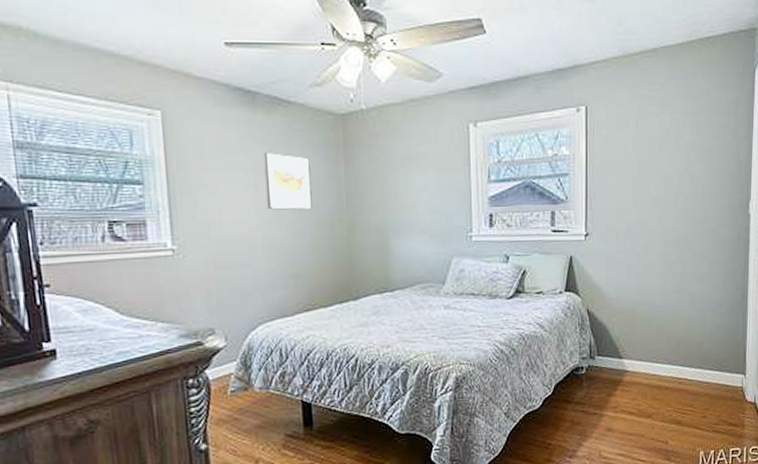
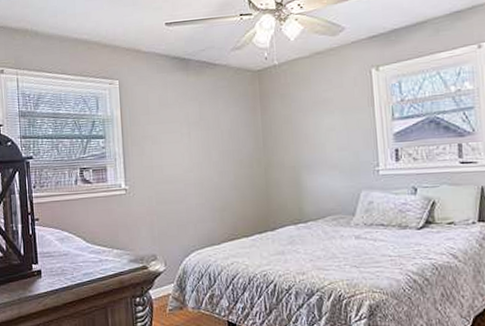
wall art: present [264,151,312,210] -> none [195,106,235,154]

